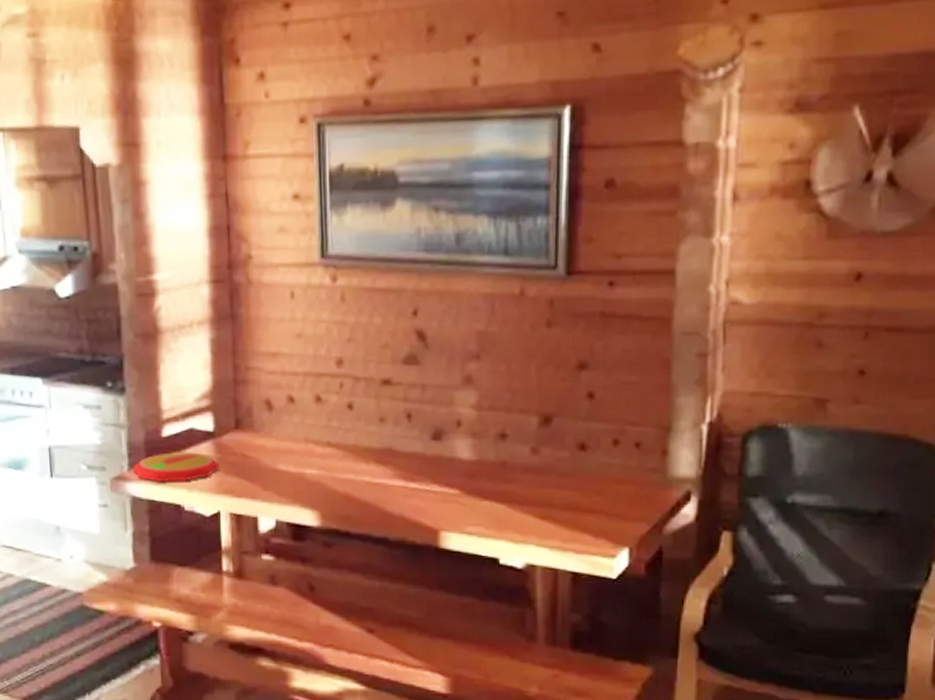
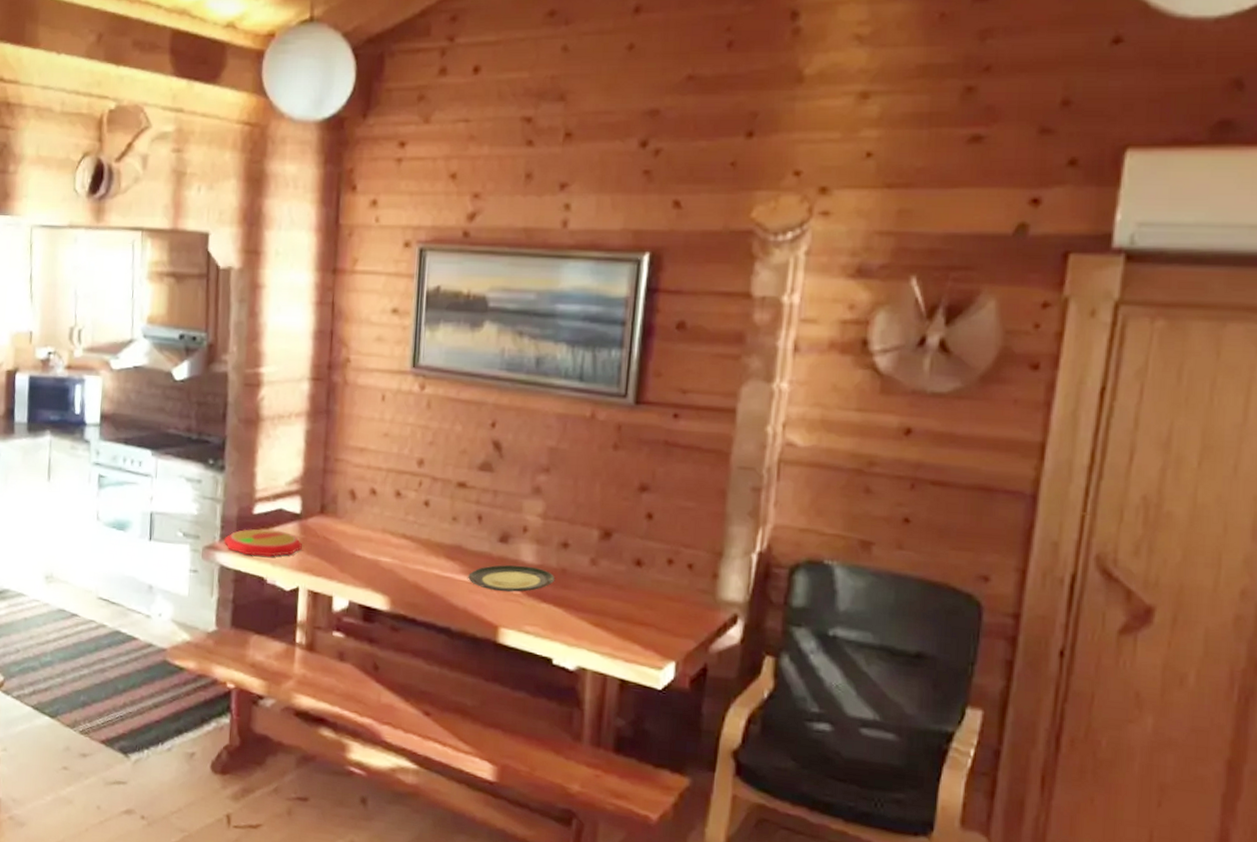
plate: none [402,462,495,492] -> present [468,564,555,592]

